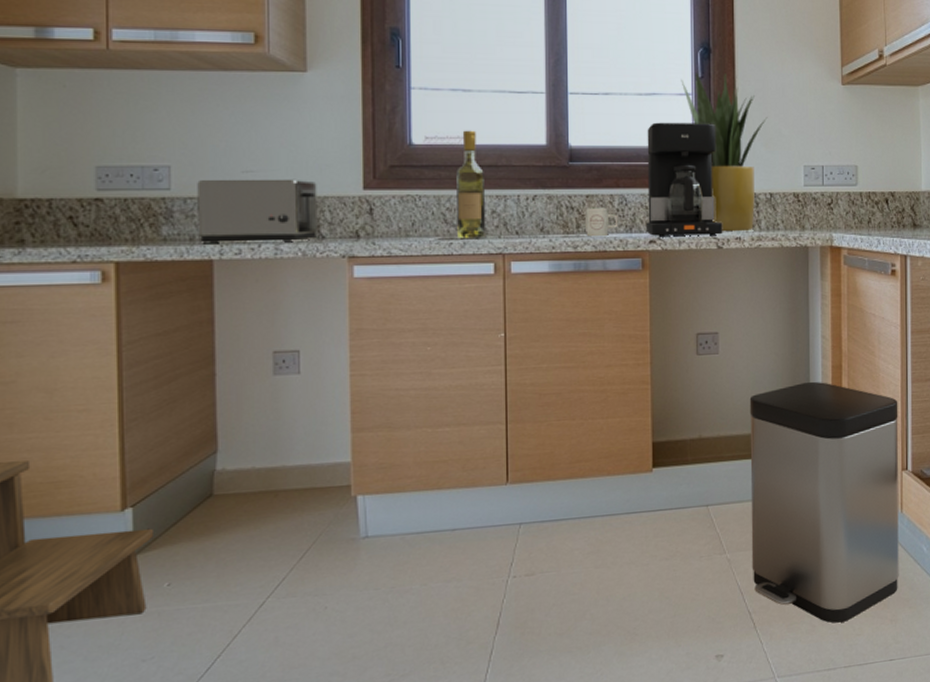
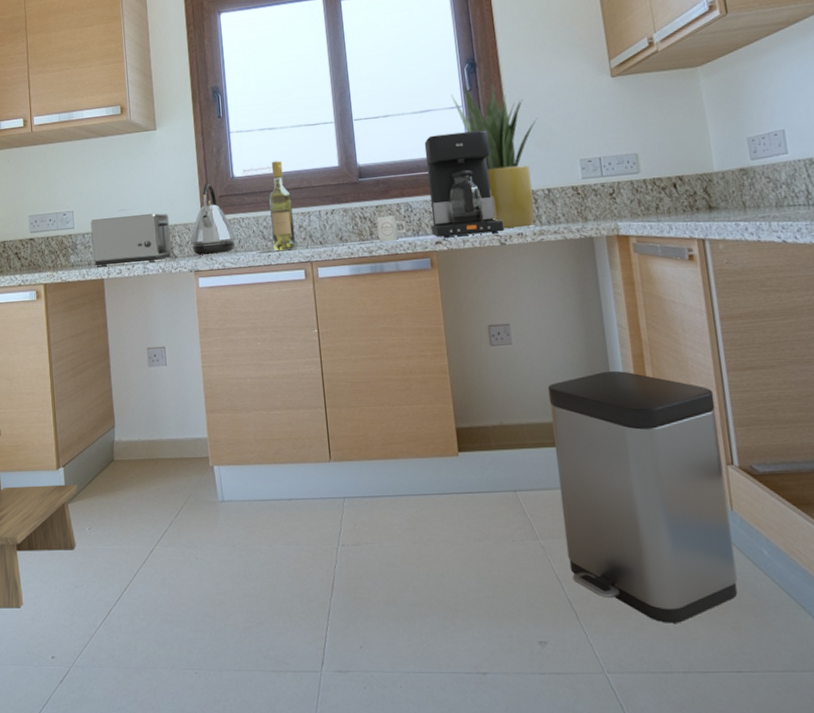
kettle: none [346,147,409,237] -> present [190,182,236,255]

